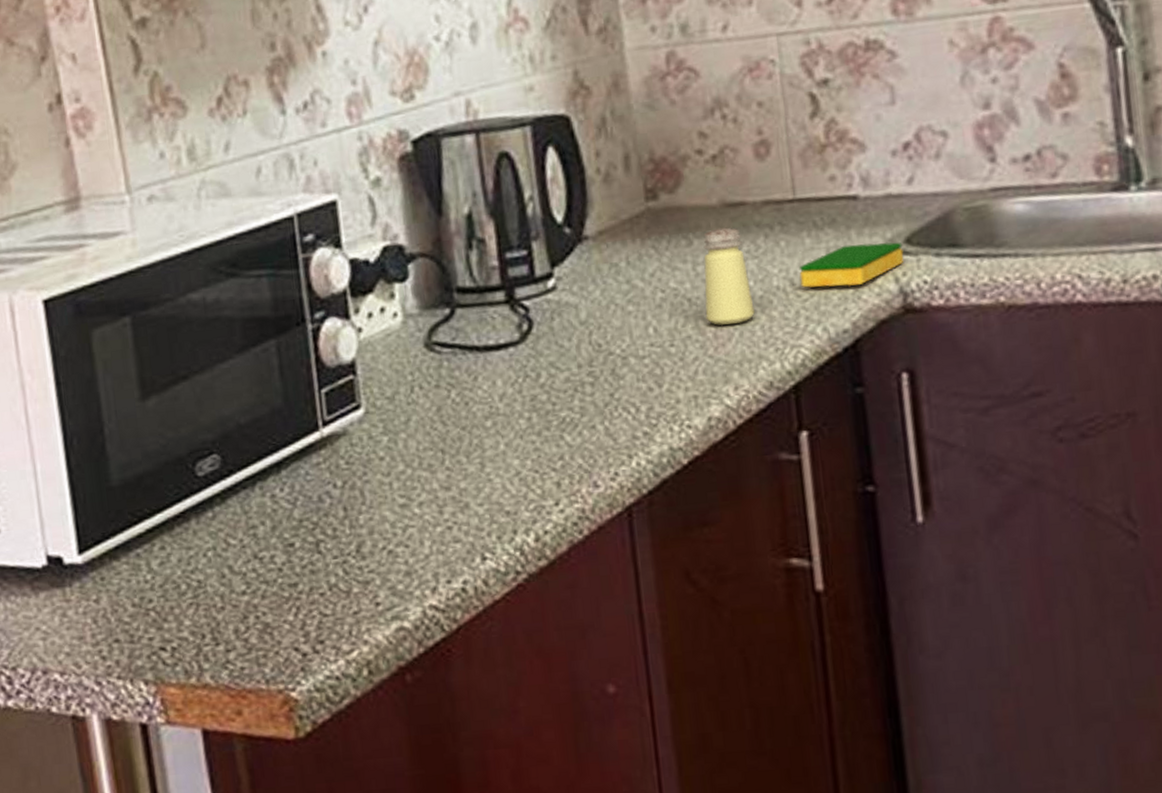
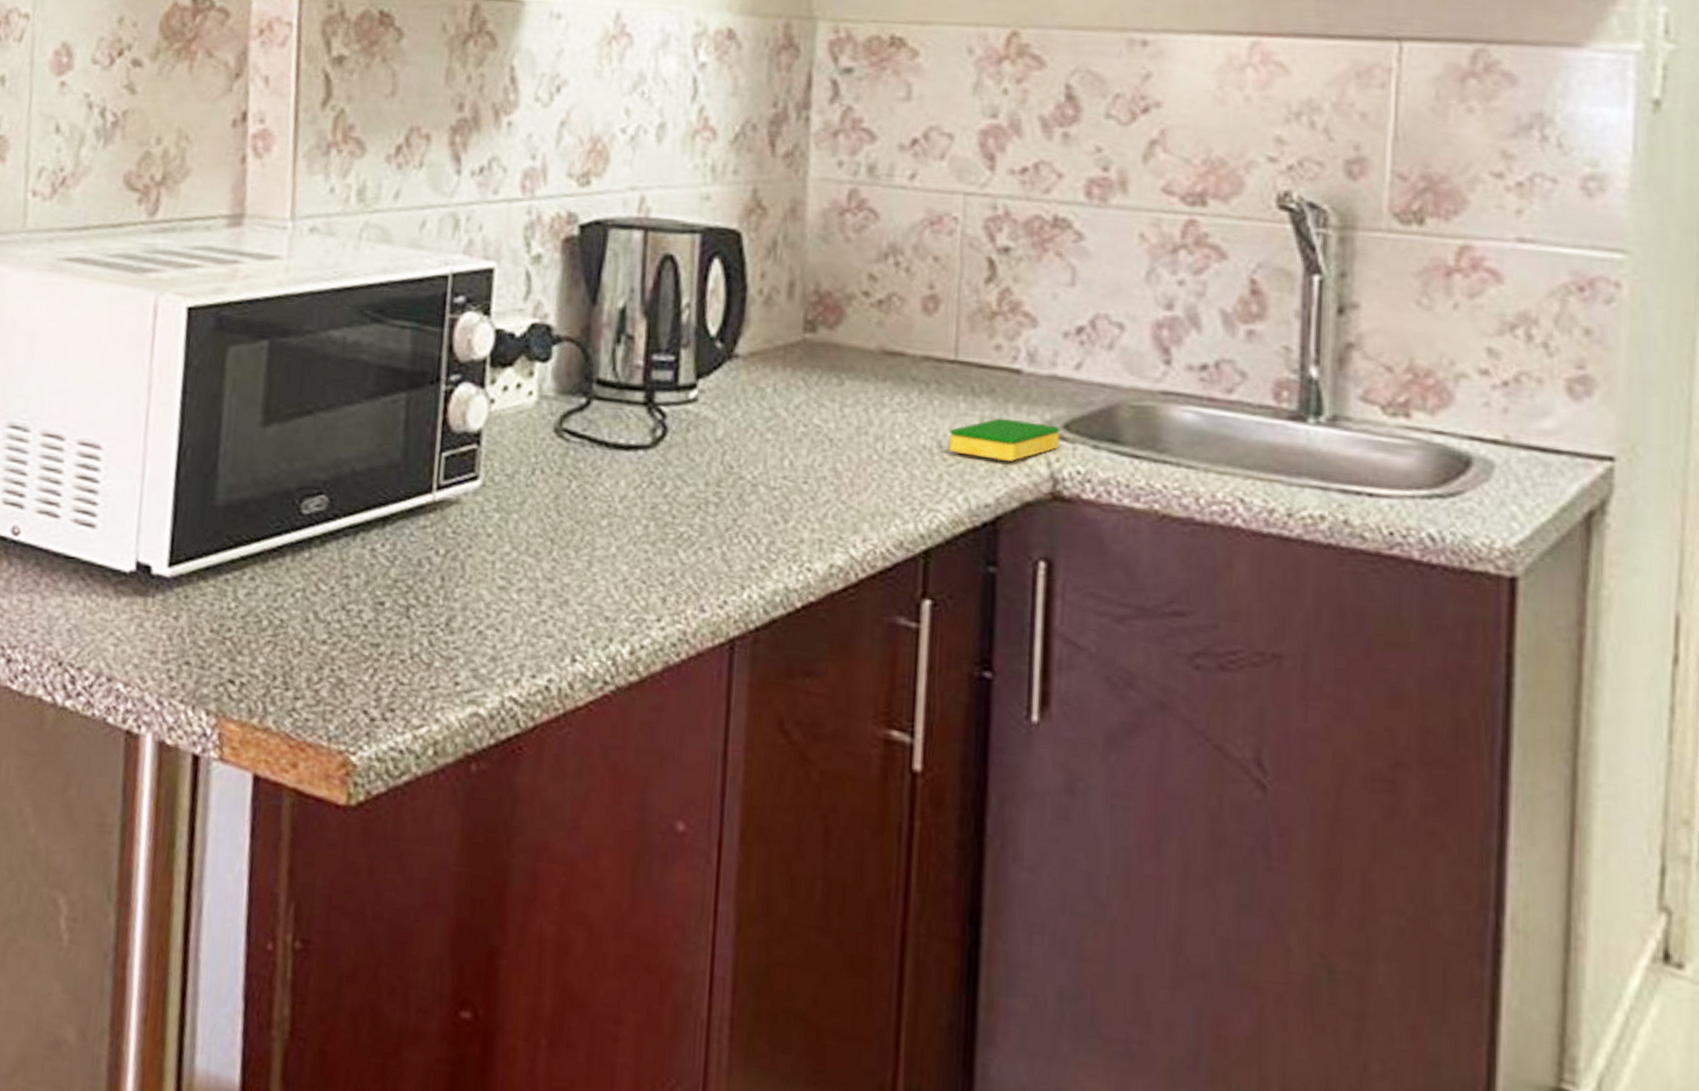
saltshaker: present [703,227,755,325] -> none [845,373,897,475]

